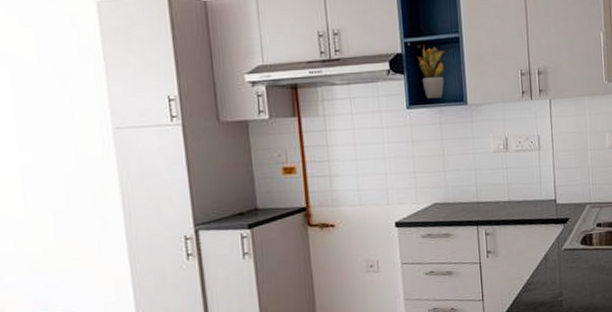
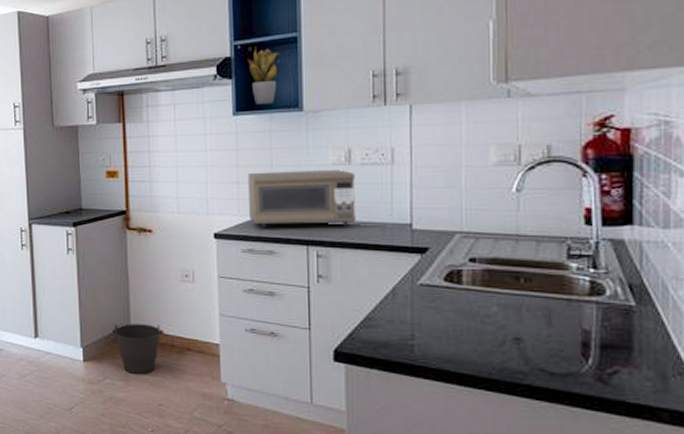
microwave: none [422,156,514,213] -> present [247,170,356,227]

